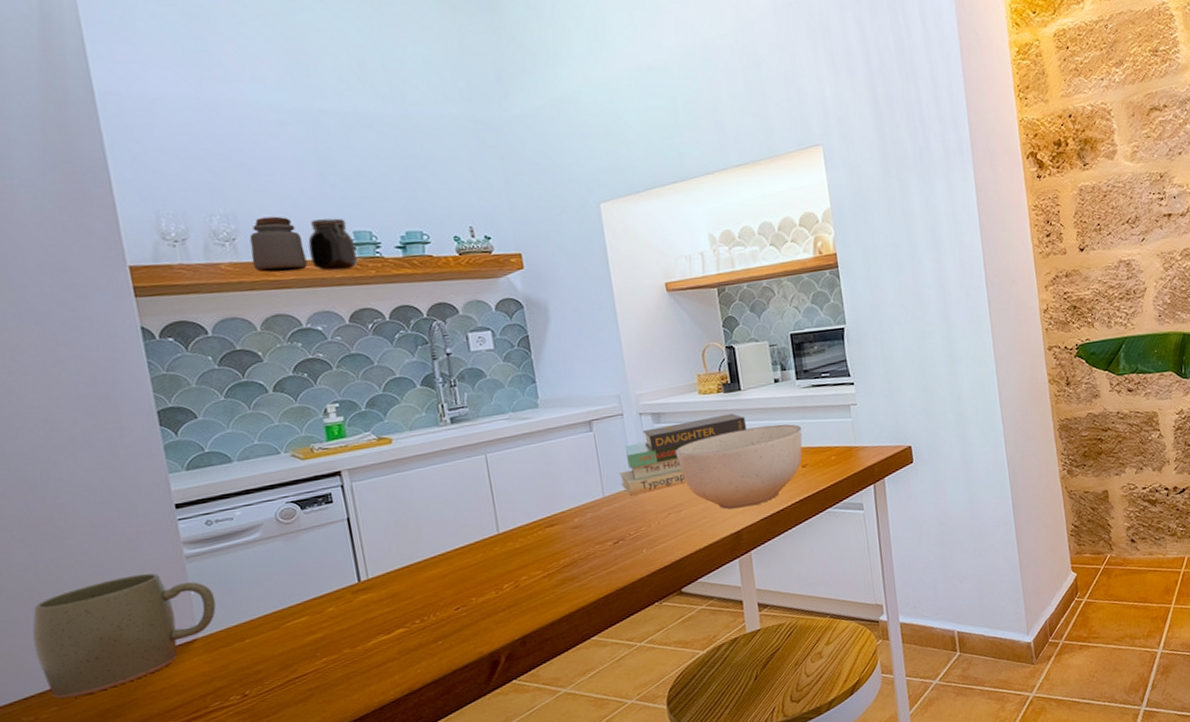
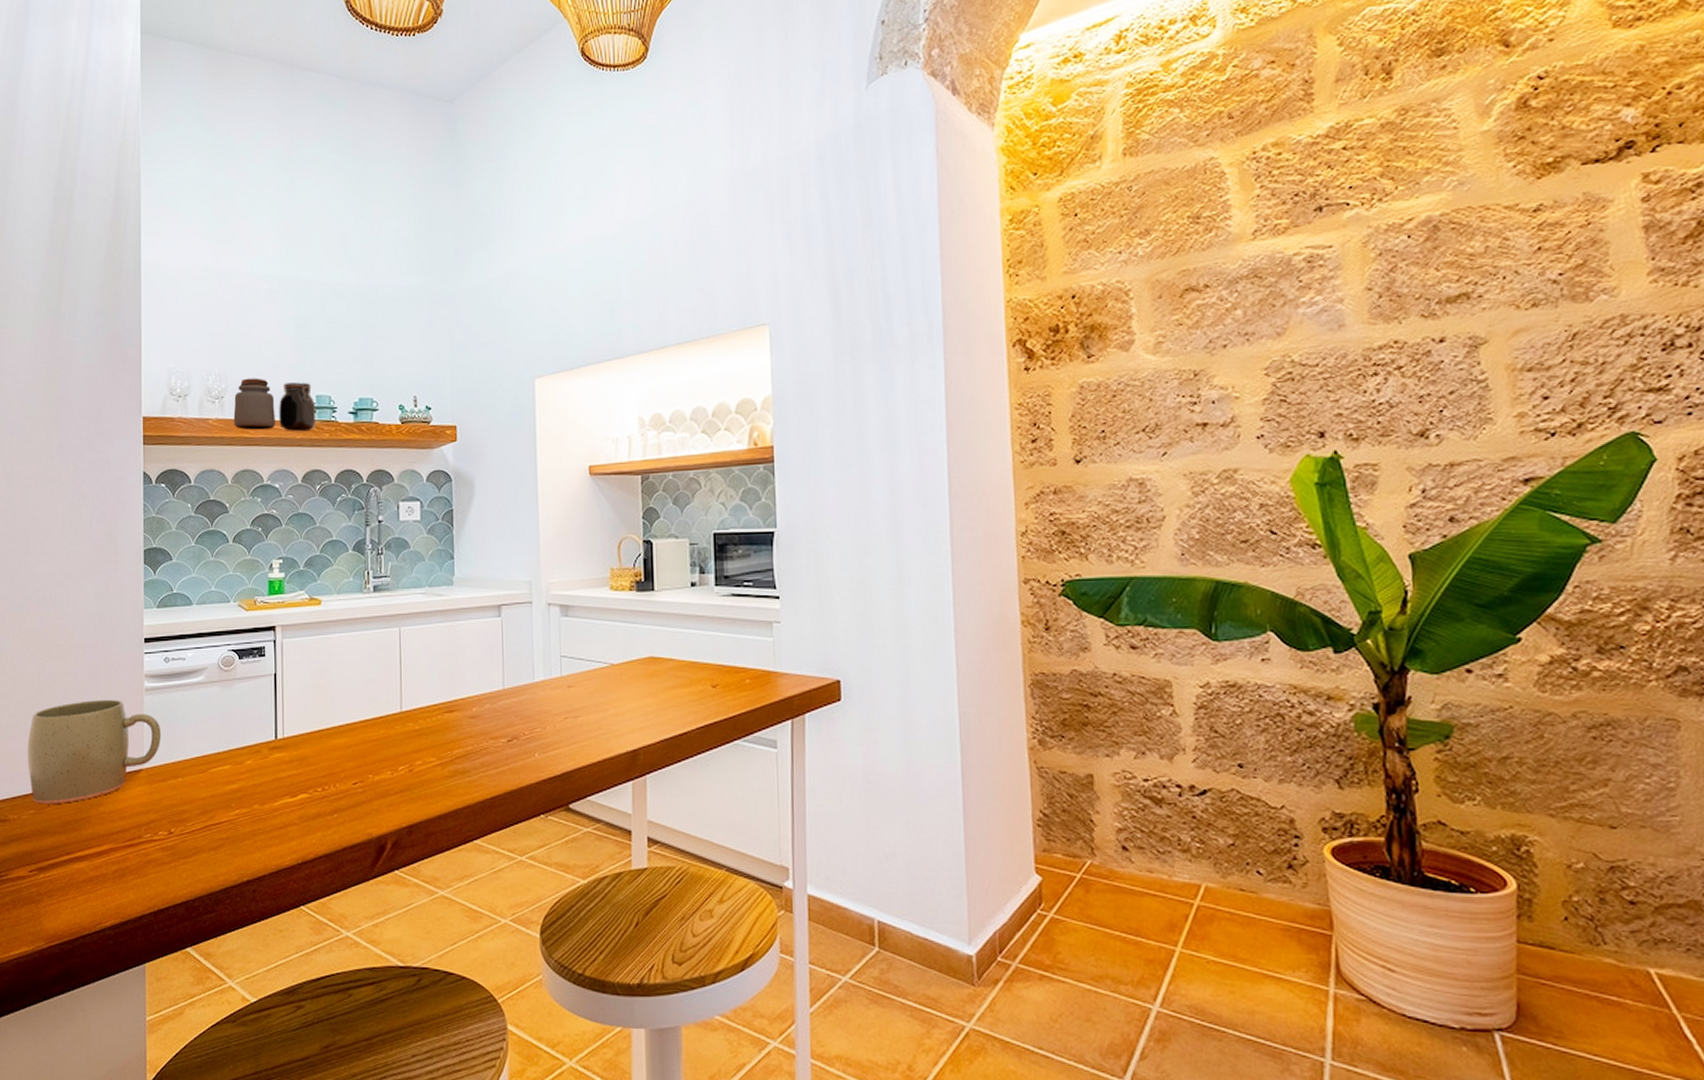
books: present [619,413,746,496] -> none [521,615,655,692]
bowl: present [675,424,803,509] -> none [579,634,716,723]

